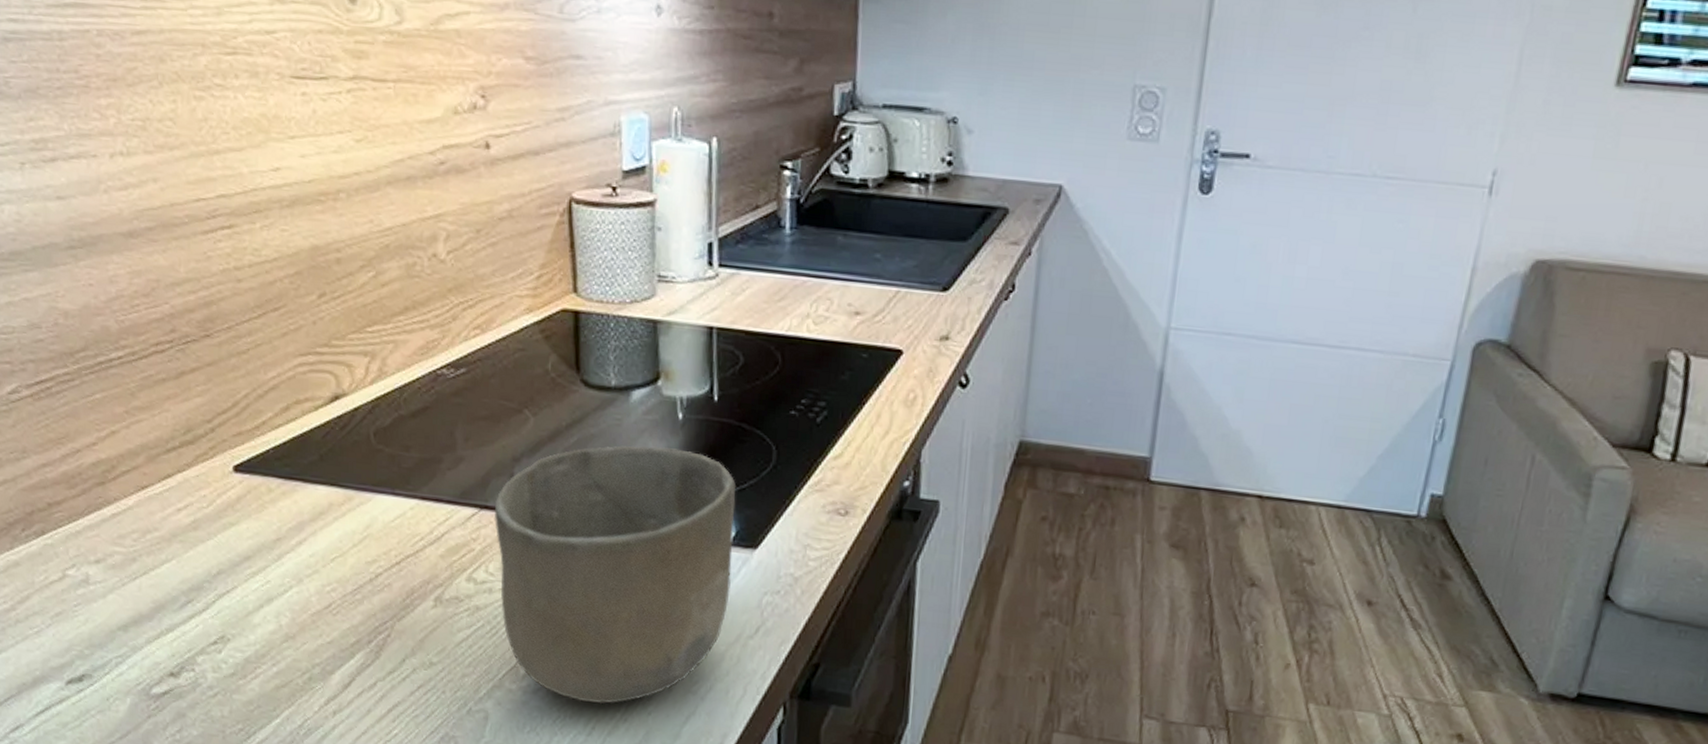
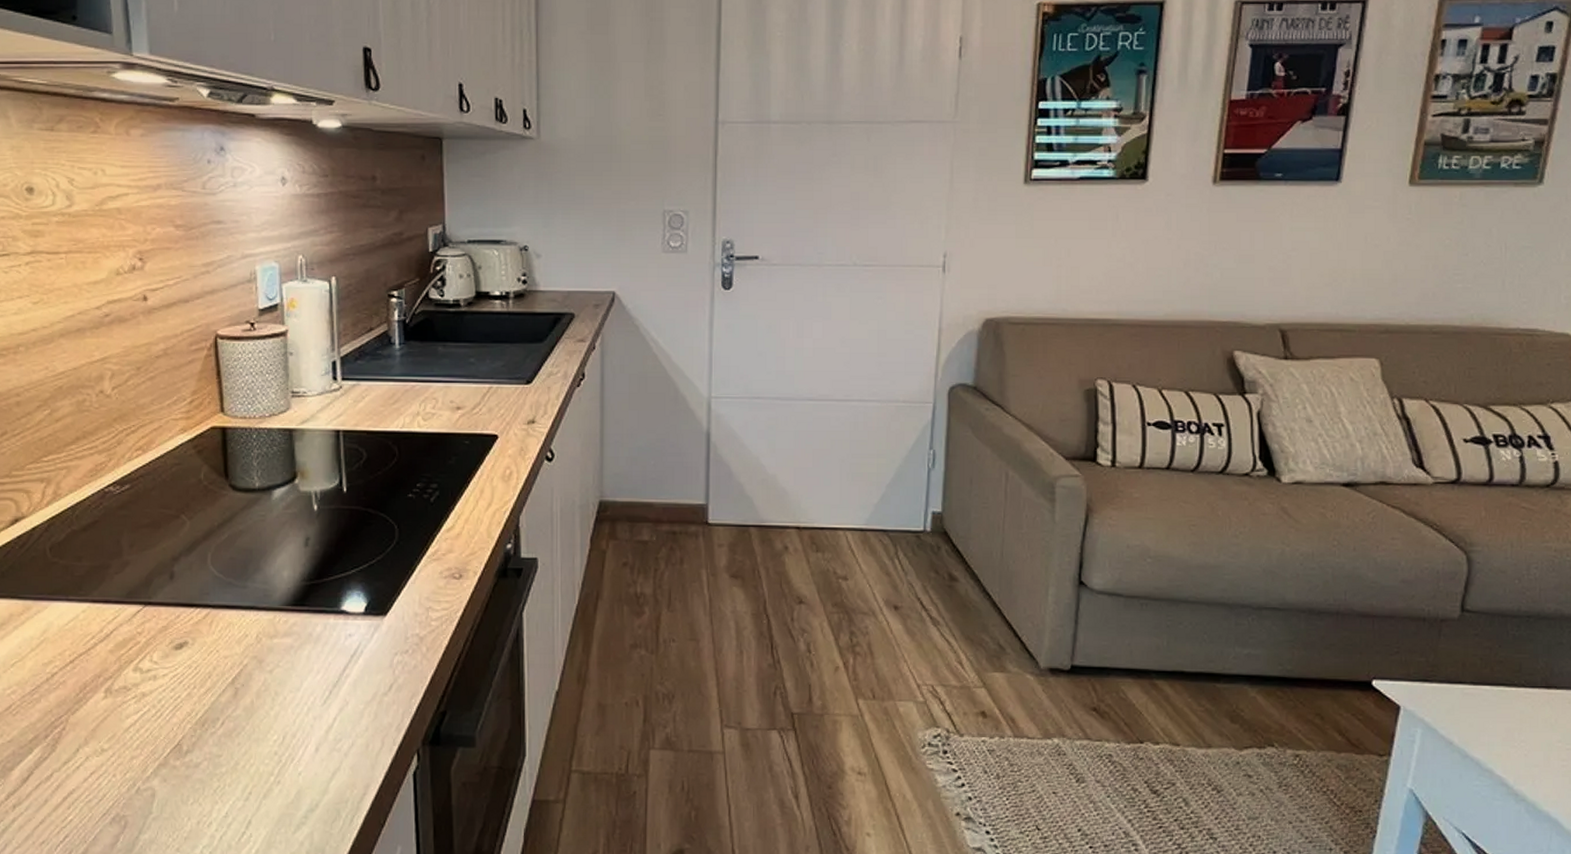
bowl: present [494,445,737,704] -> none [156,536,366,770]

